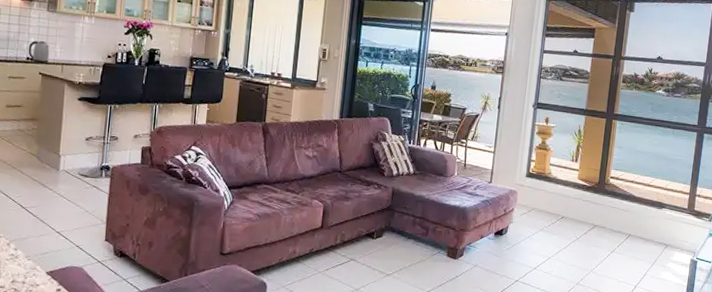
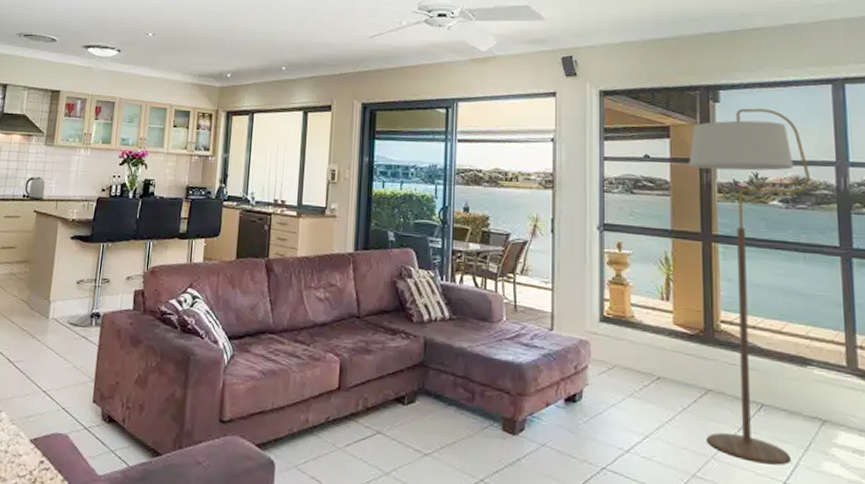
floor lamp: none [590,18,687,275] -> present [689,108,810,465]

